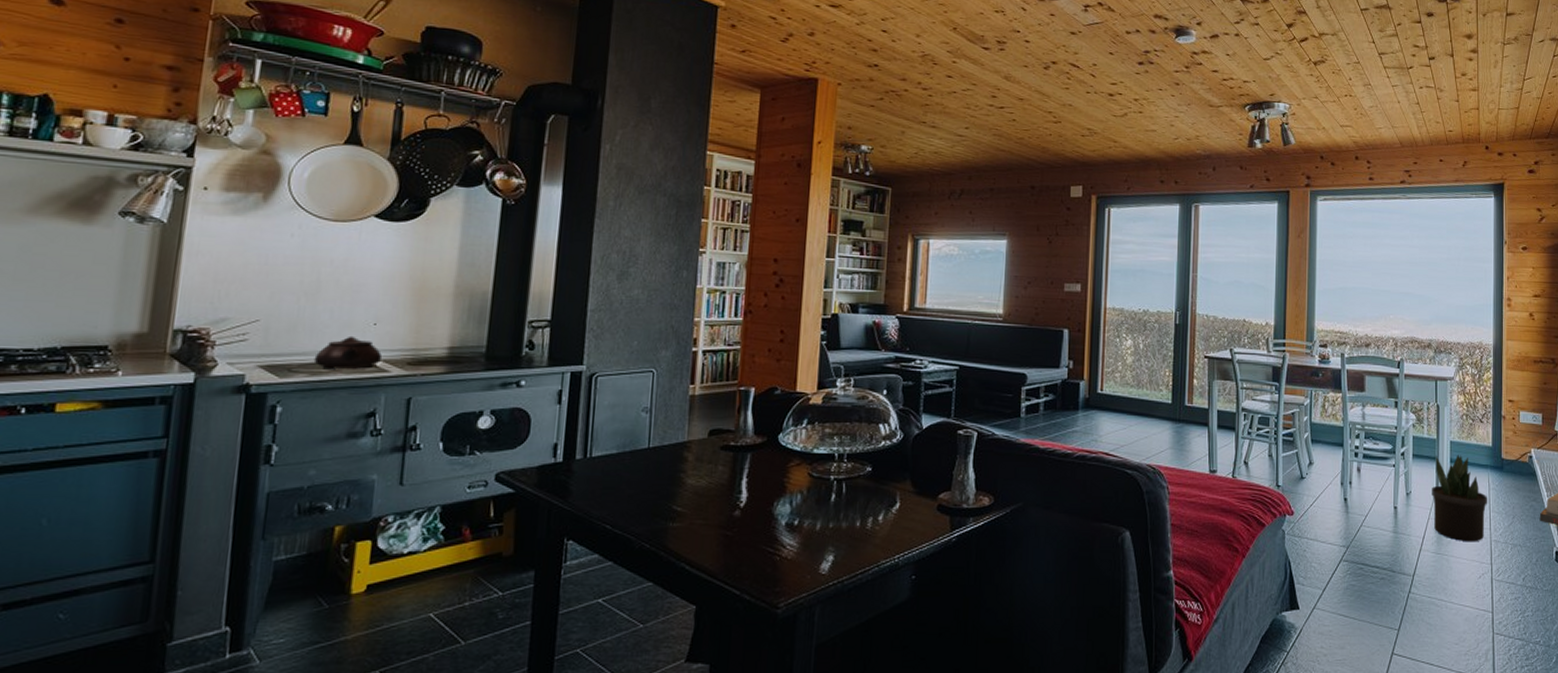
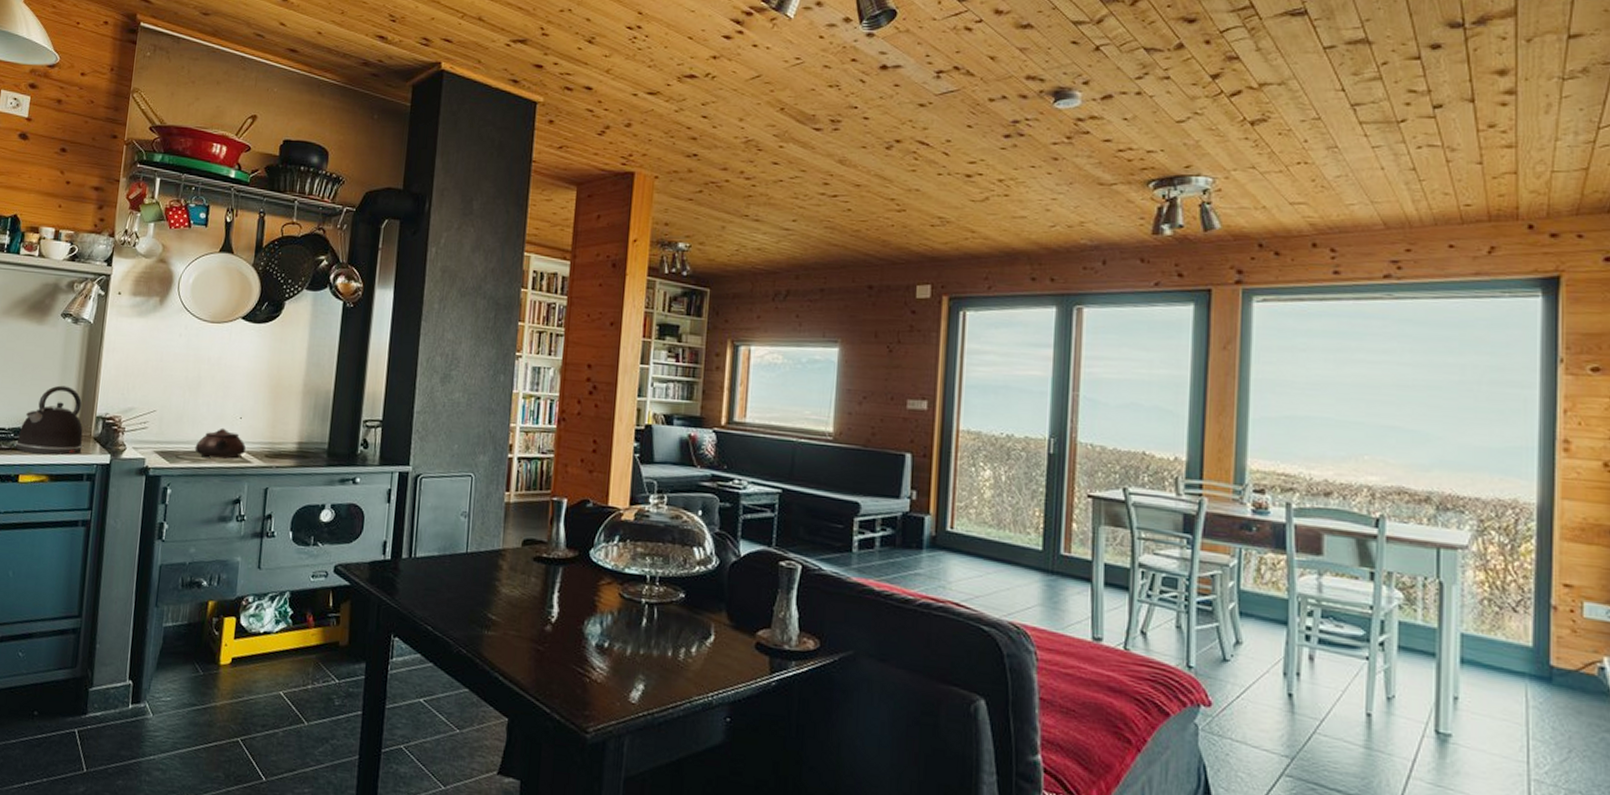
kettle: none [49,295,155,378] -> present [15,385,84,456]
planter: present [1432,455,1487,541] -> none [1429,650,1523,778]

